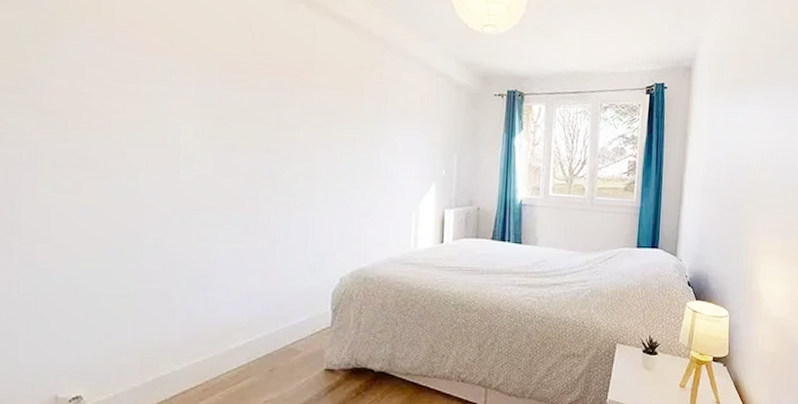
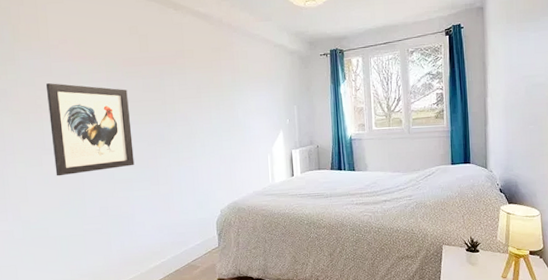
wall art: none [100,78,226,211] -> present [46,83,135,176]

